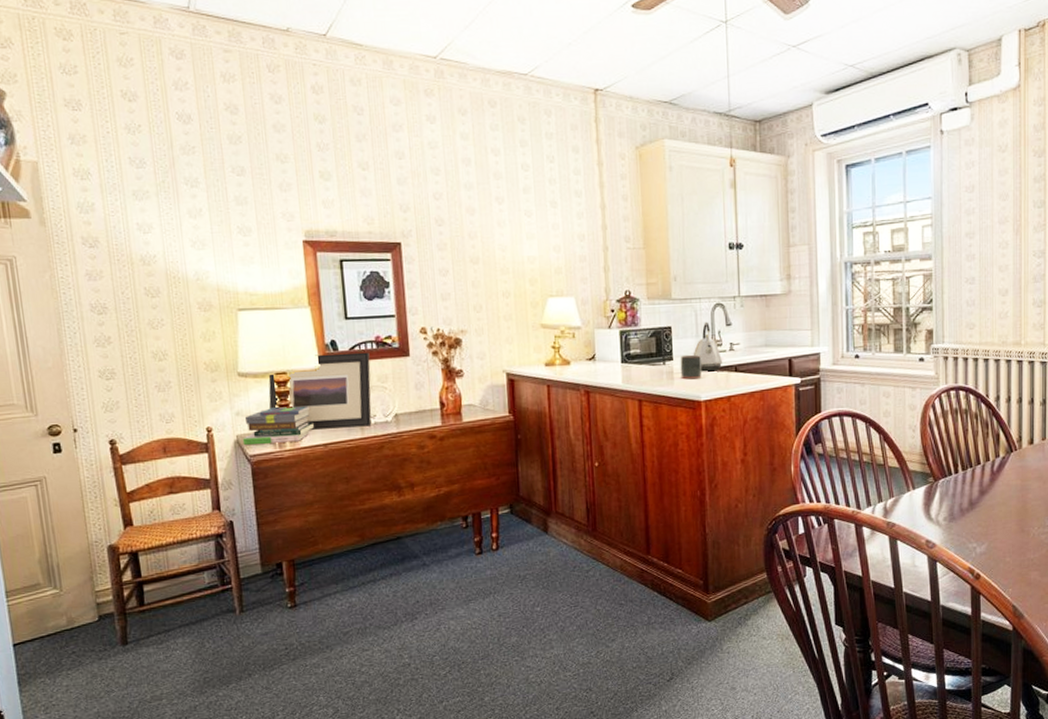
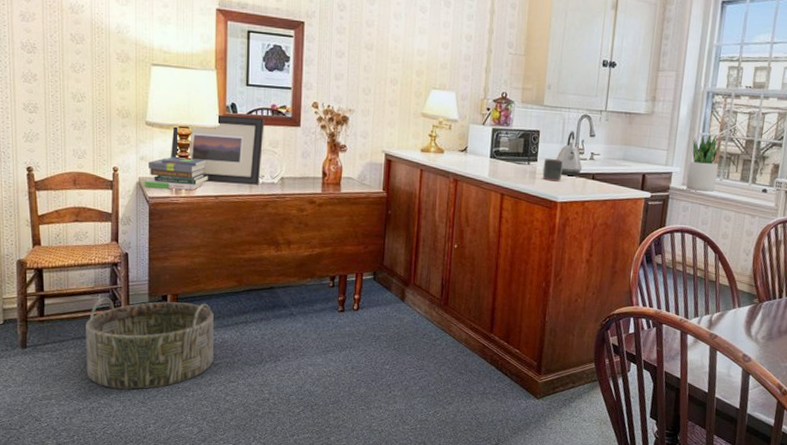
basket: none [193,565,342,677] -> present [86,296,214,390]
planter: none [835,307,869,370] -> present [685,134,720,193]

